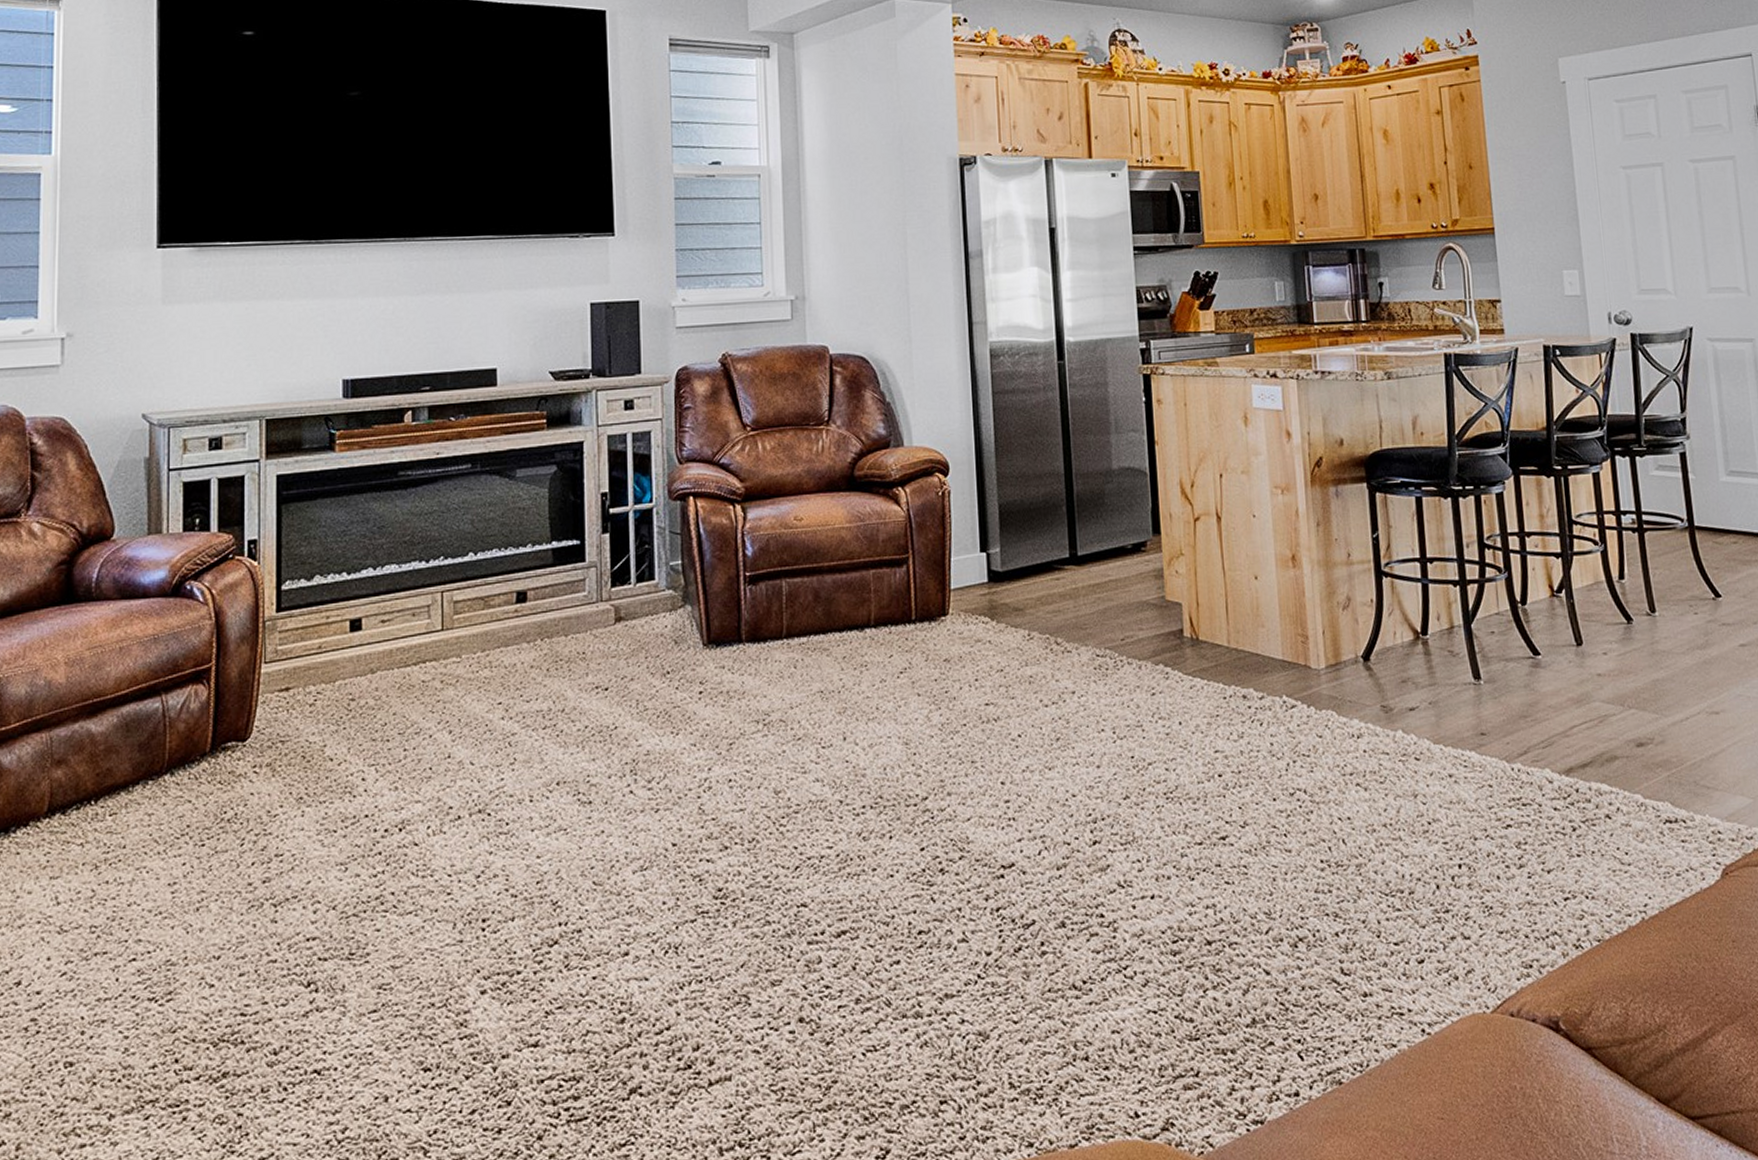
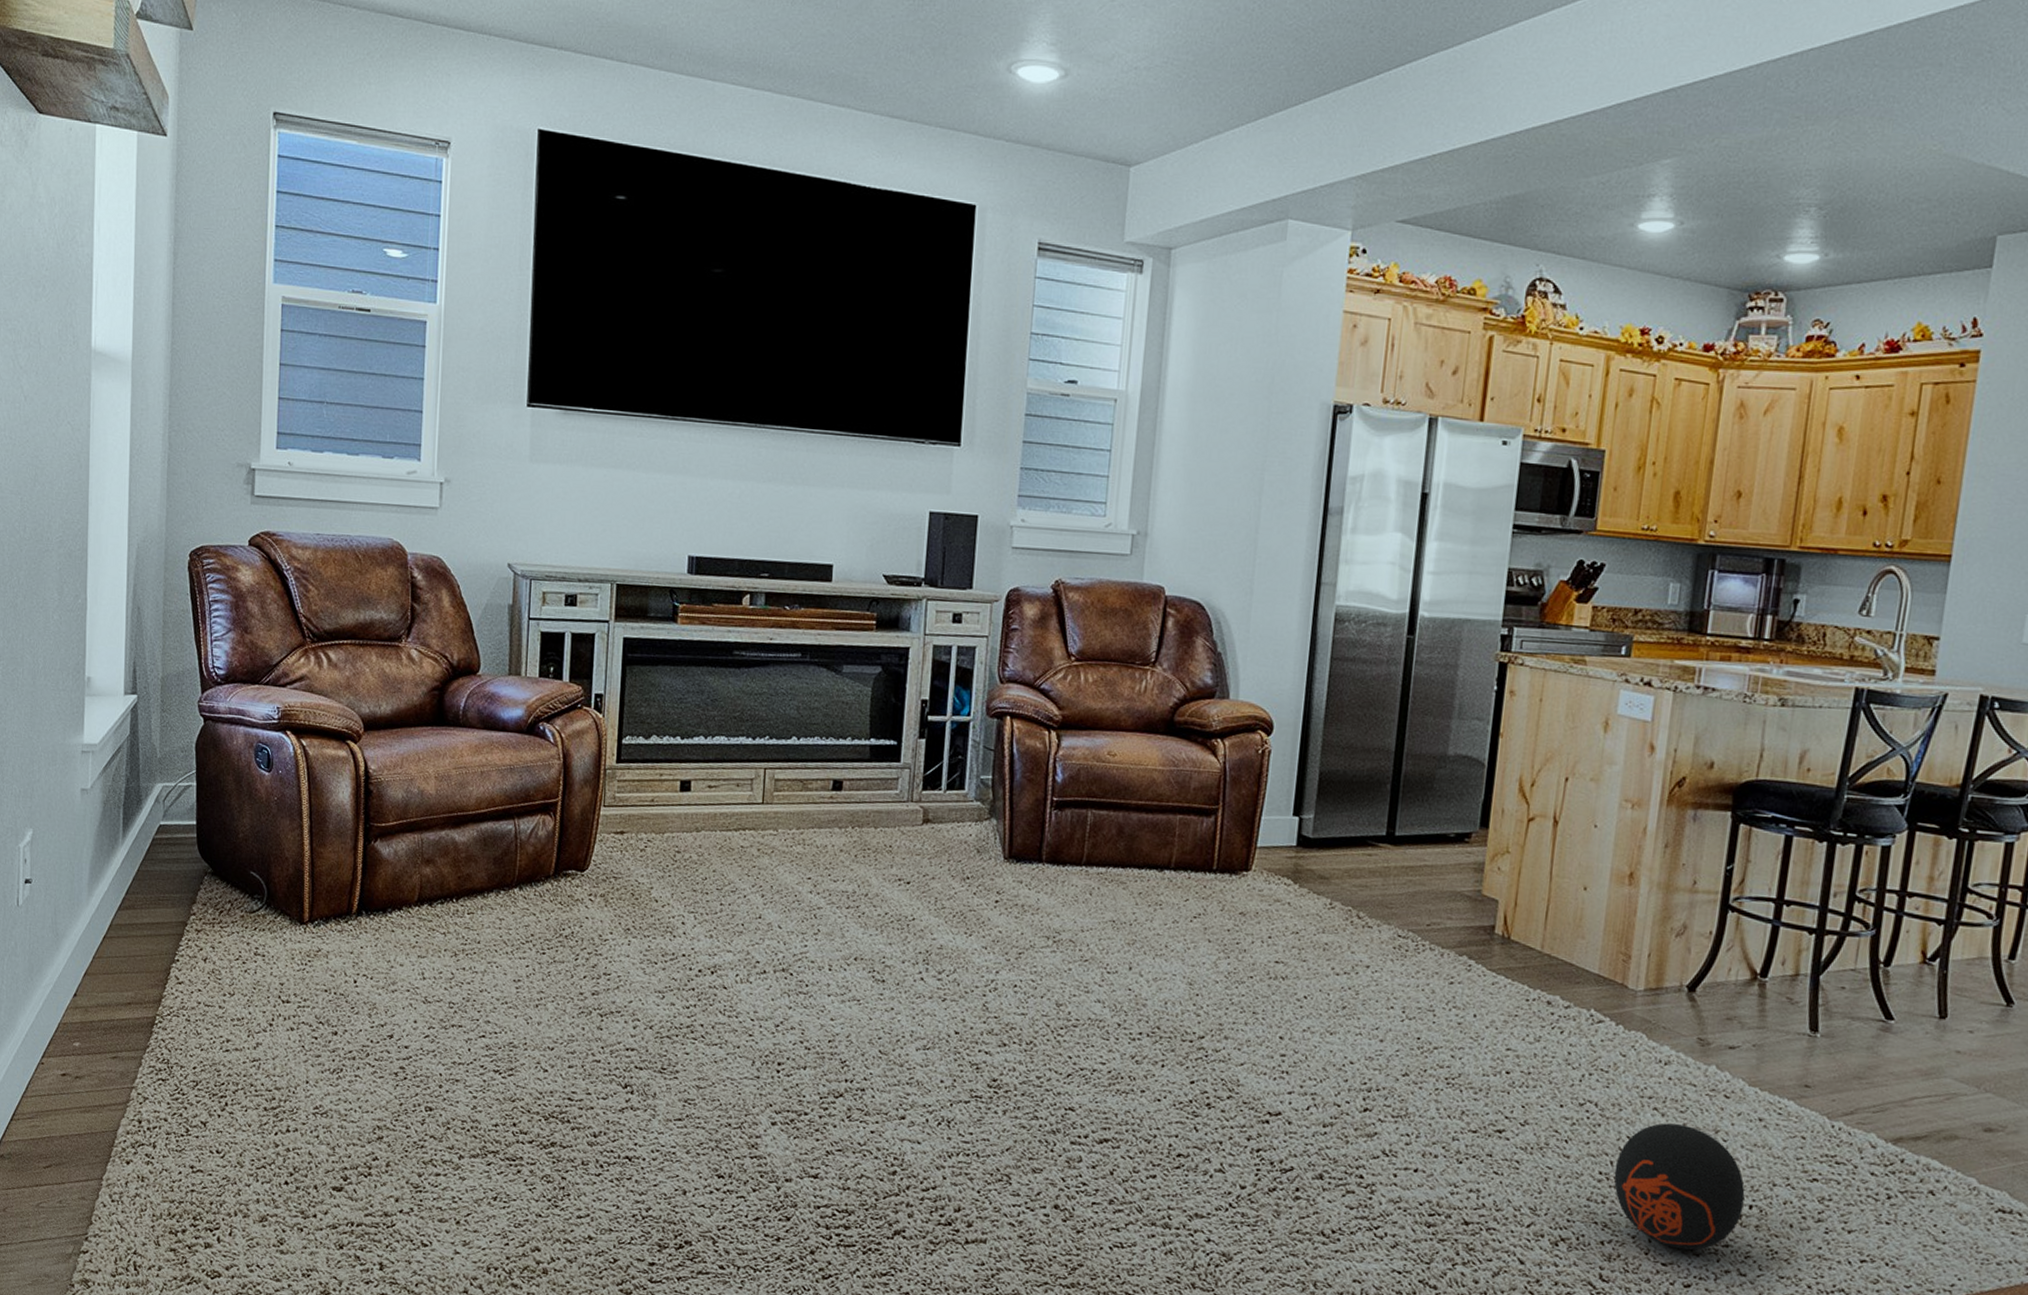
decorative ball: none [1333,795,1454,925] -> present [1614,1123,1745,1250]

